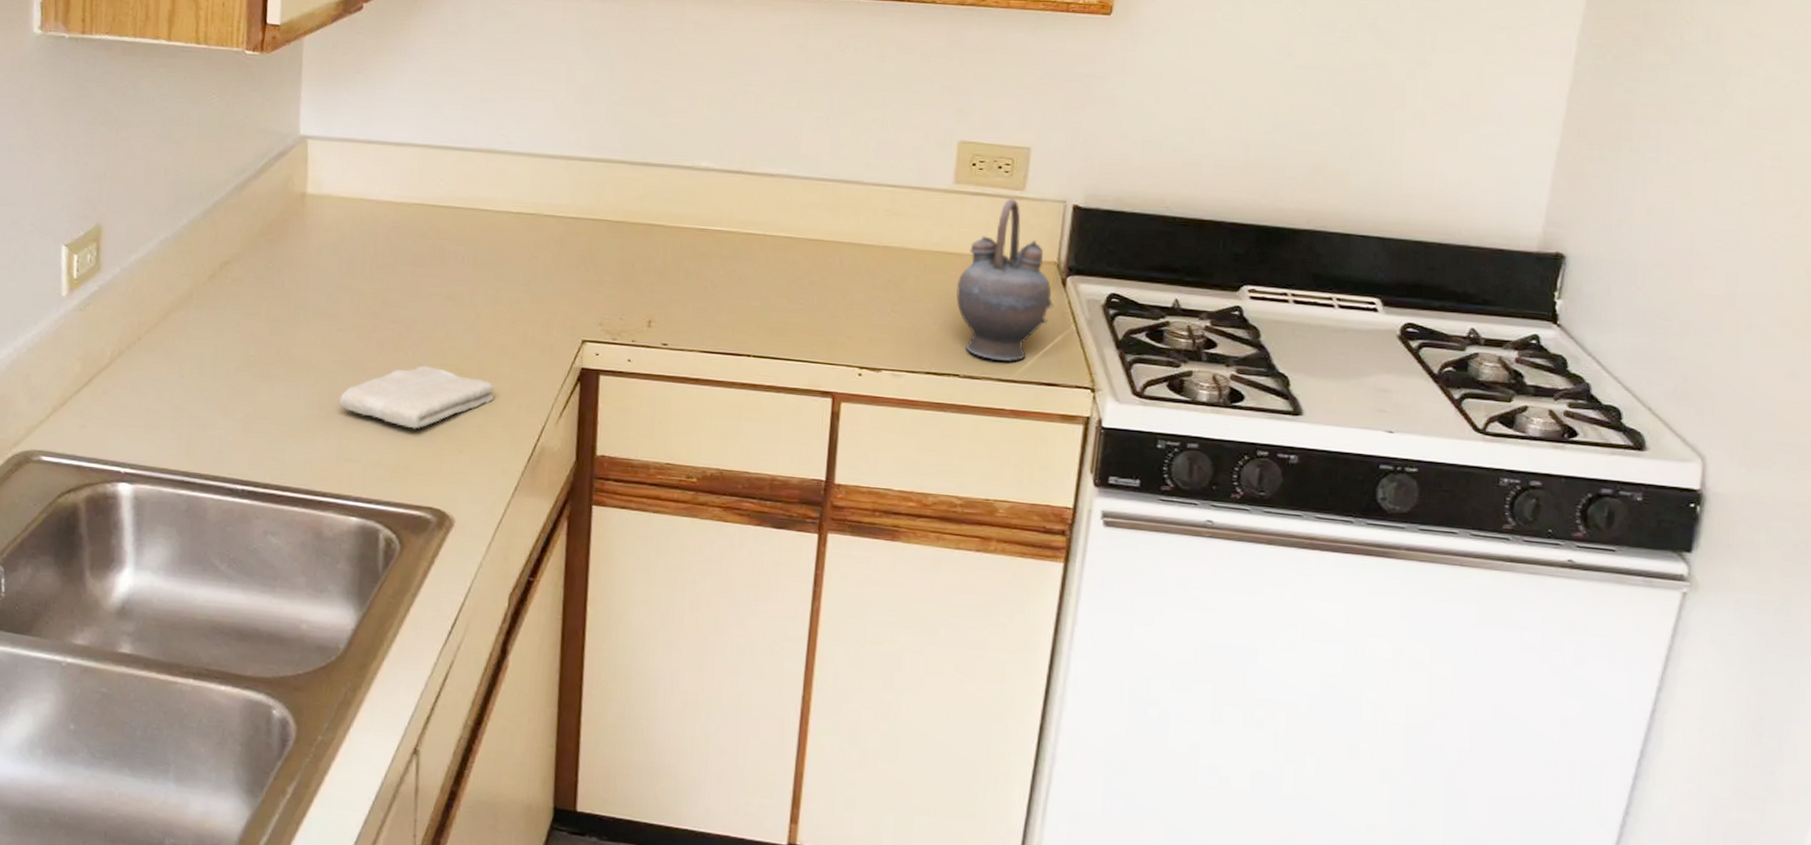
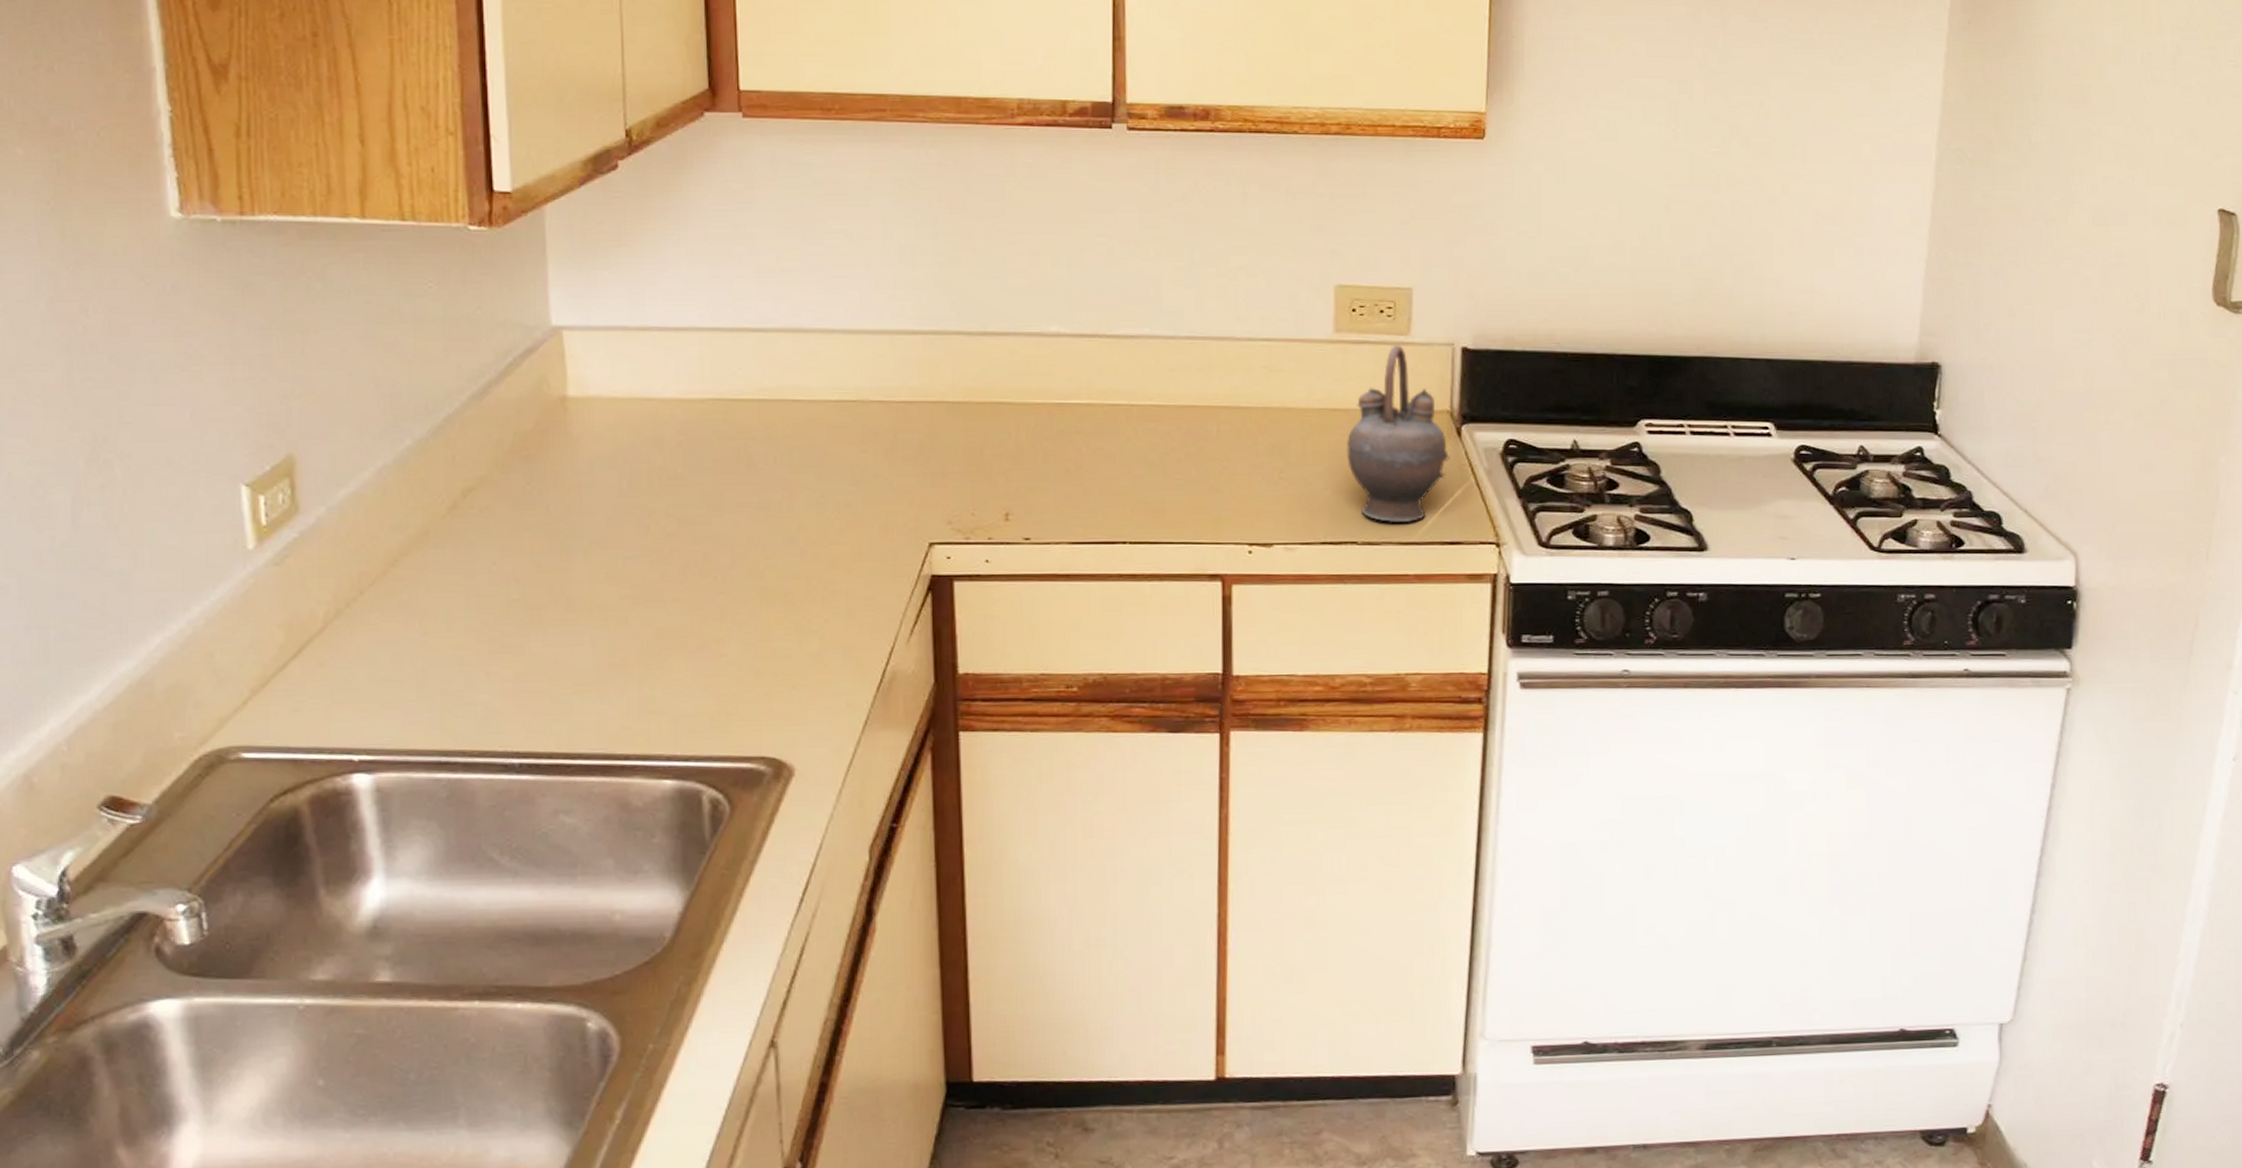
washcloth: present [338,365,494,429] -> none [634,591,828,667]

